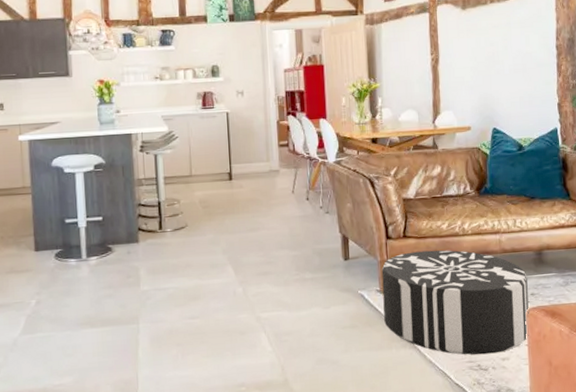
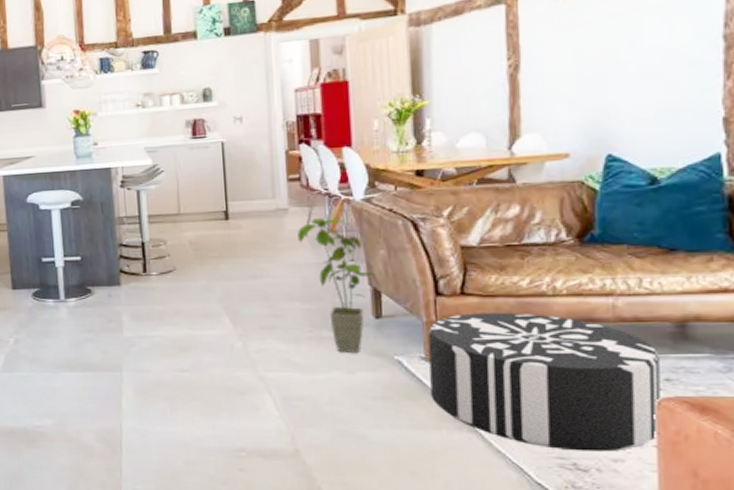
house plant: none [286,178,344,291] -> present [297,218,375,354]

